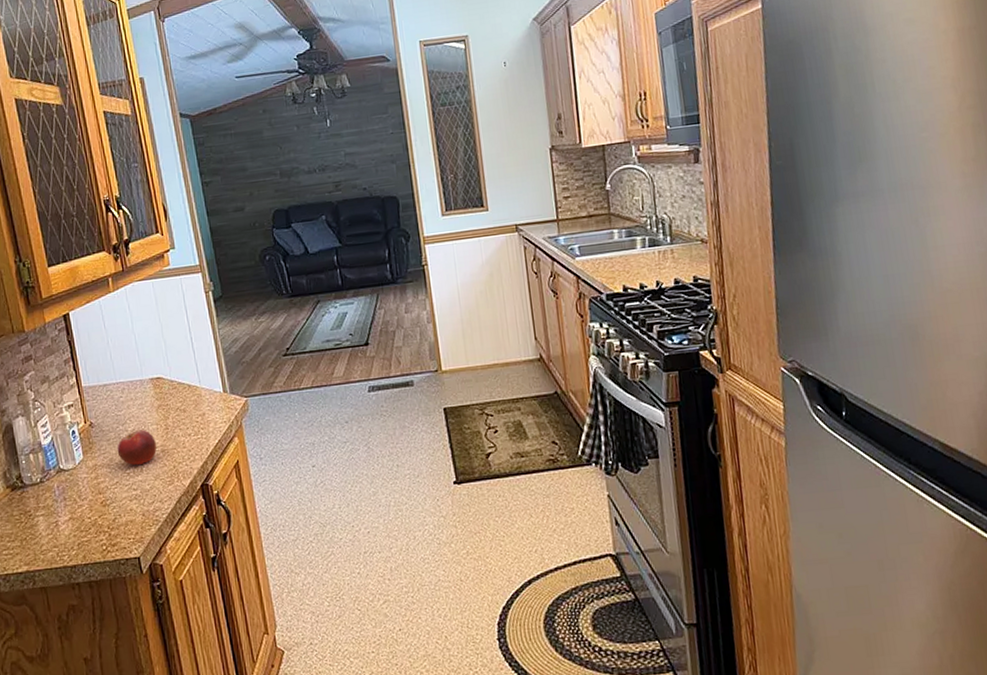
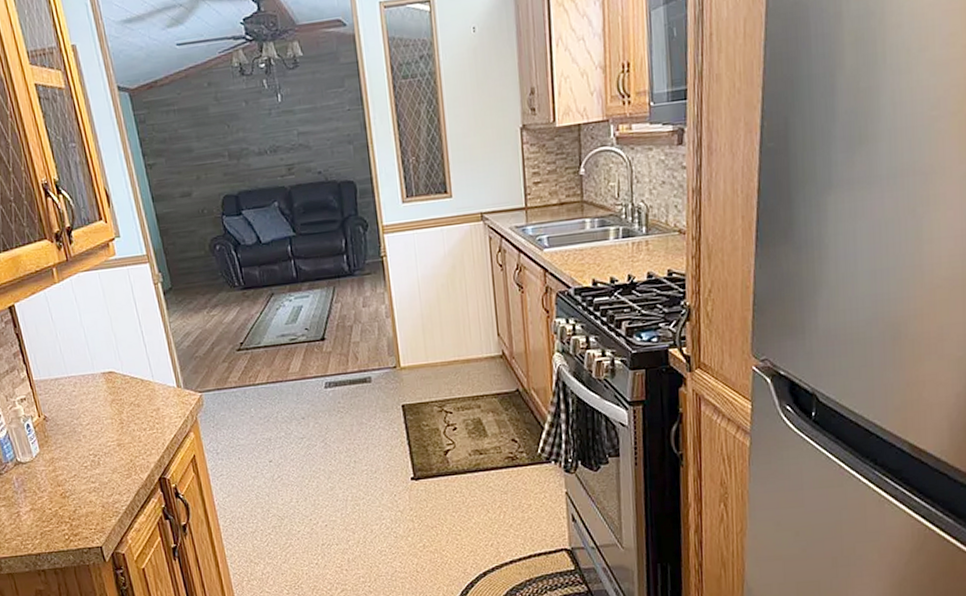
fruit: present [117,429,157,466] -> none [72,424,113,459]

